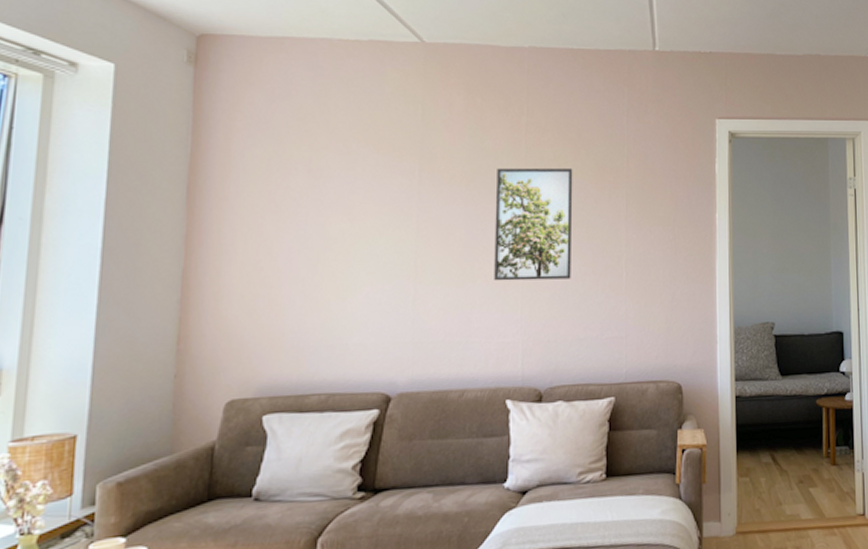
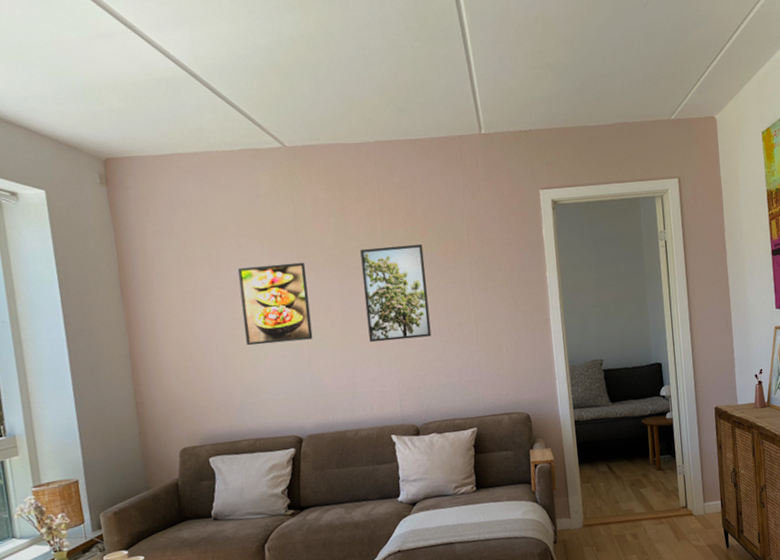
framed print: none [337,177,427,274] -> present [237,262,313,346]

